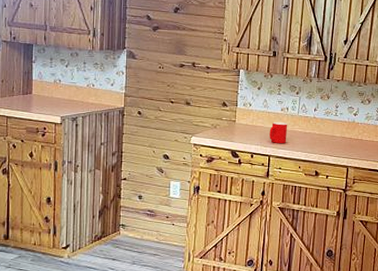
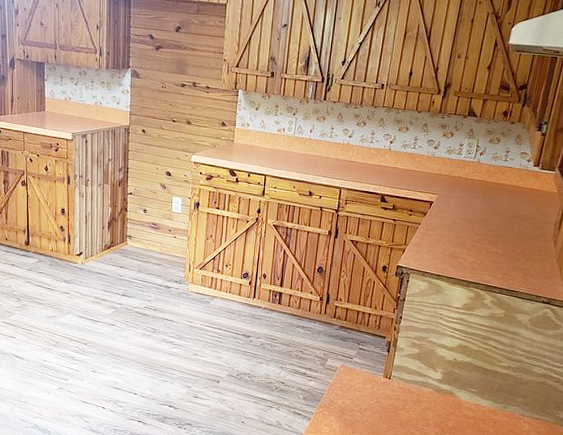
cup: present [269,121,288,143] -> none [266,142,284,163]

